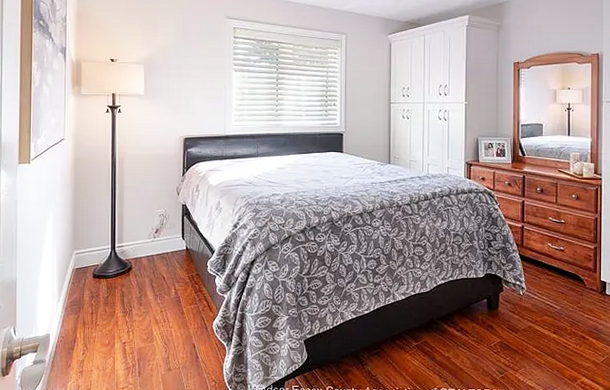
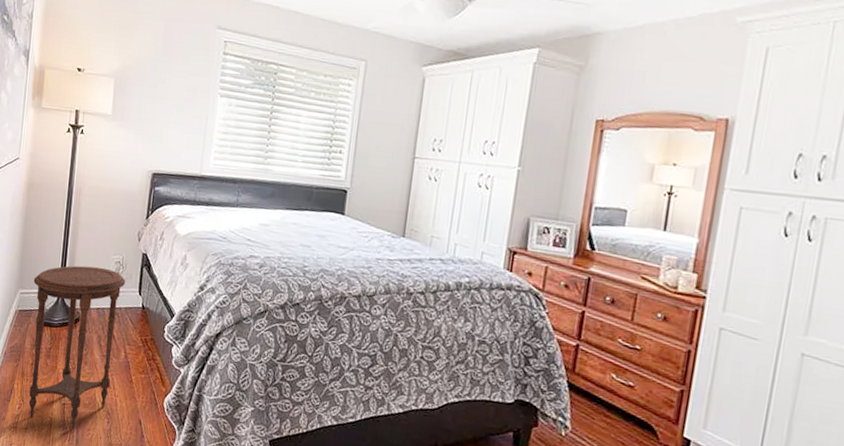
side table: none [87,221,170,363] -> present [28,265,126,429]

